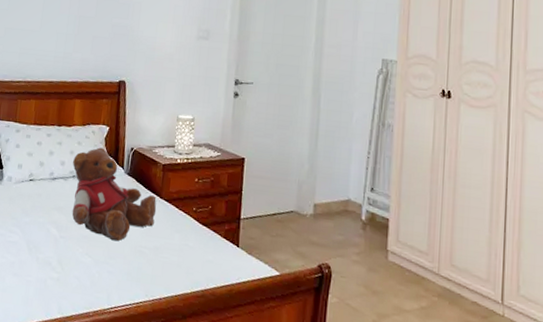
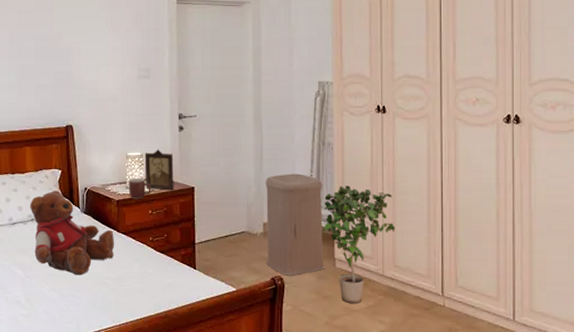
mug: none [176,142,200,166] -> present [128,178,151,200]
photo frame: none [194,114,226,160] -> present [144,149,175,191]
laundry basket: none [313,153,380,266] -> present [265,173,325,276]
potted plant: none [377,171,454,303] -> present [323,185,395,303]

